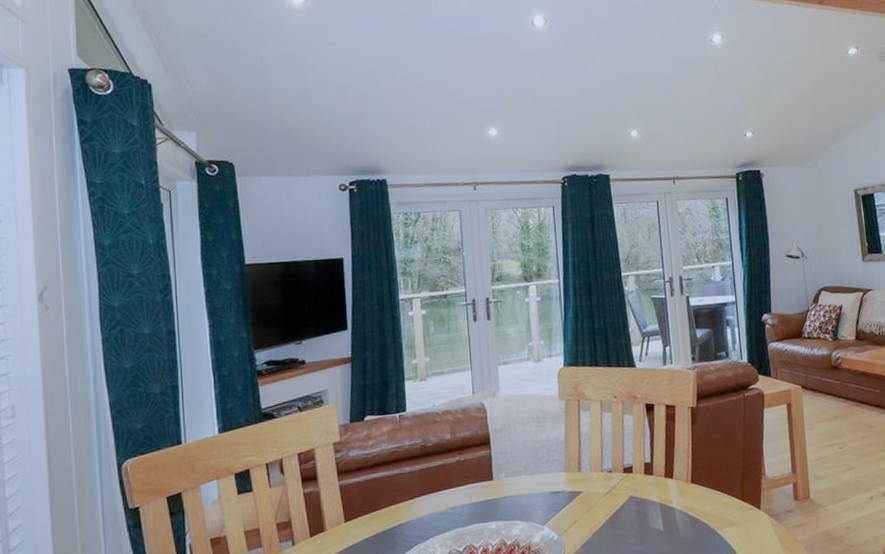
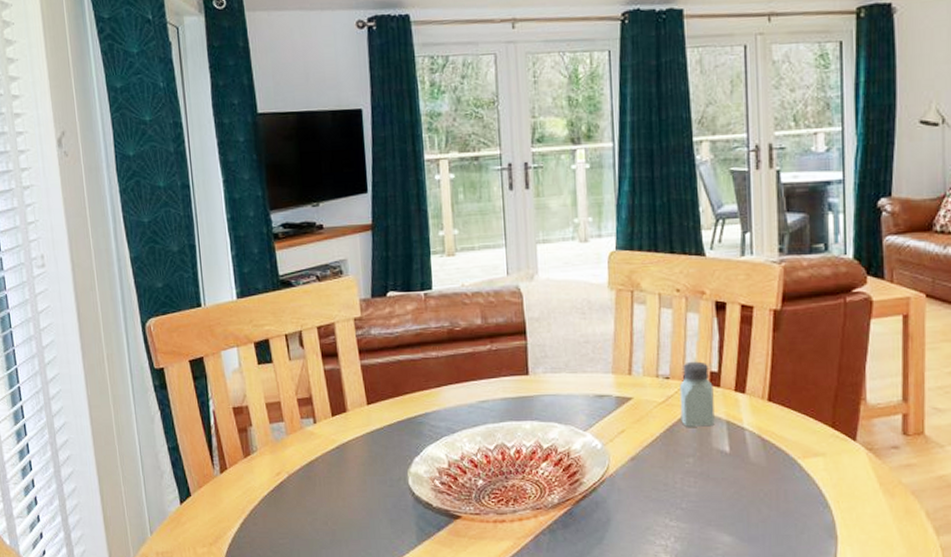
saltshaker: none [620,455,650,512] -> present [679,361,715,427]

